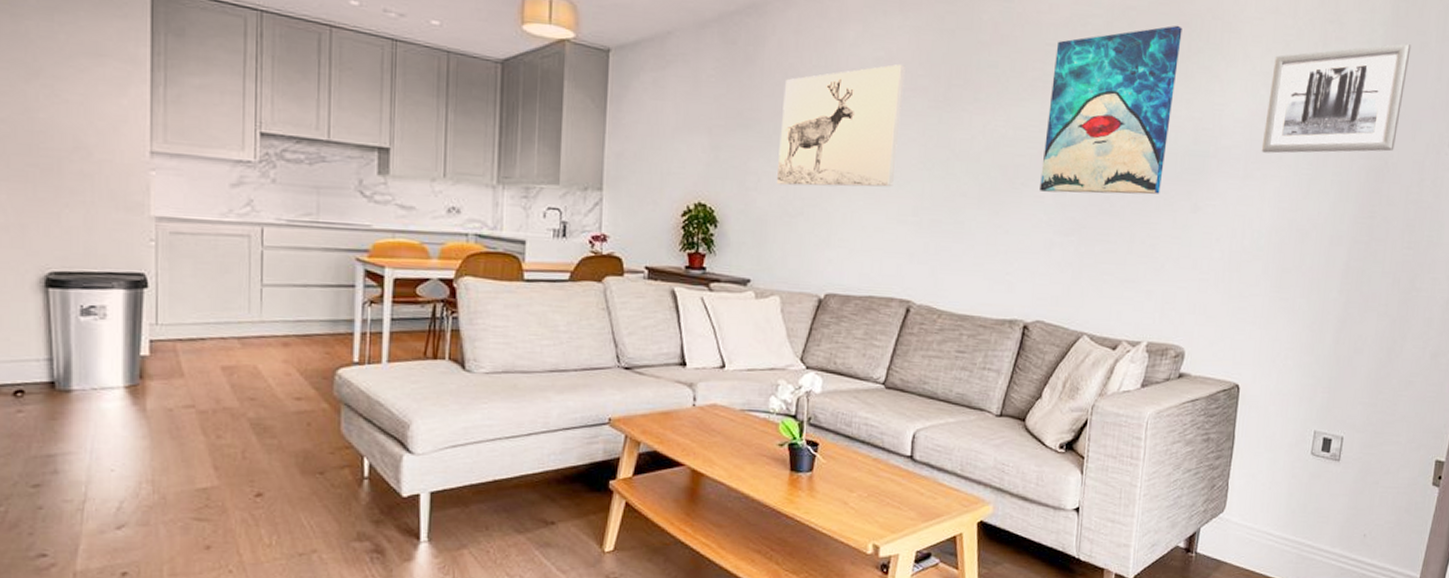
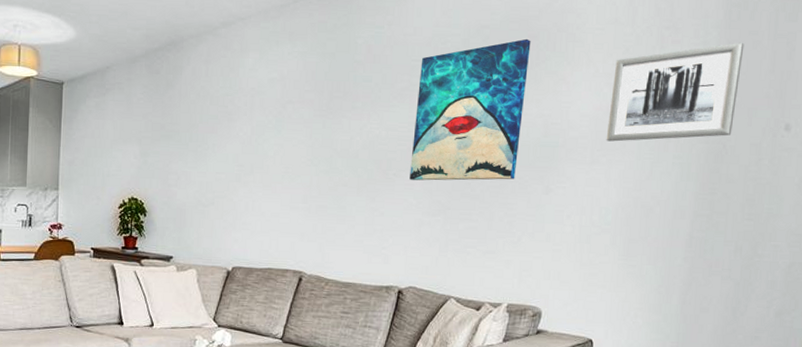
wall art: present [776,63,905,187] -> none [192,82,295,182]

